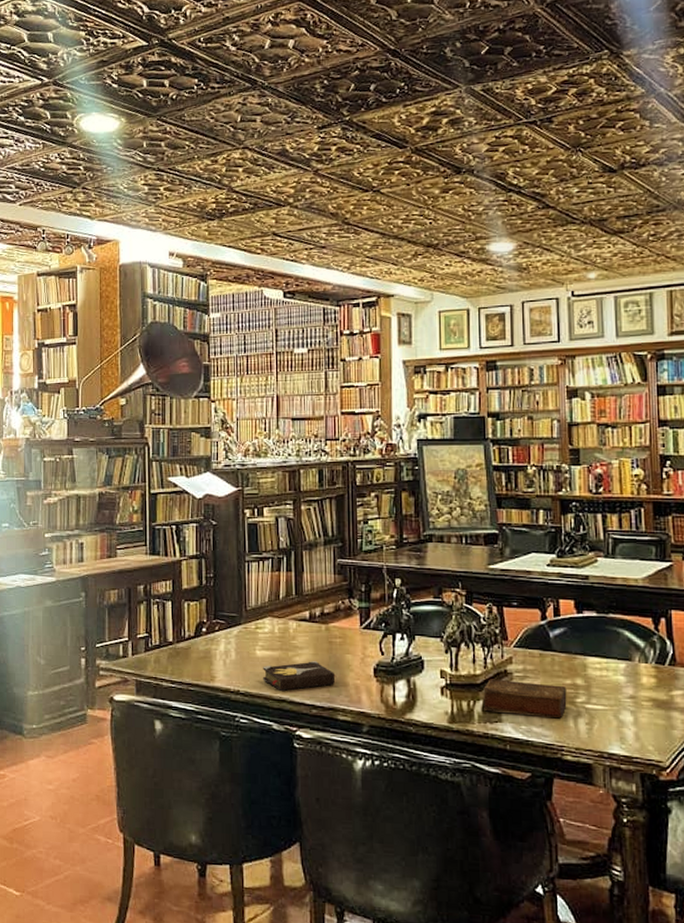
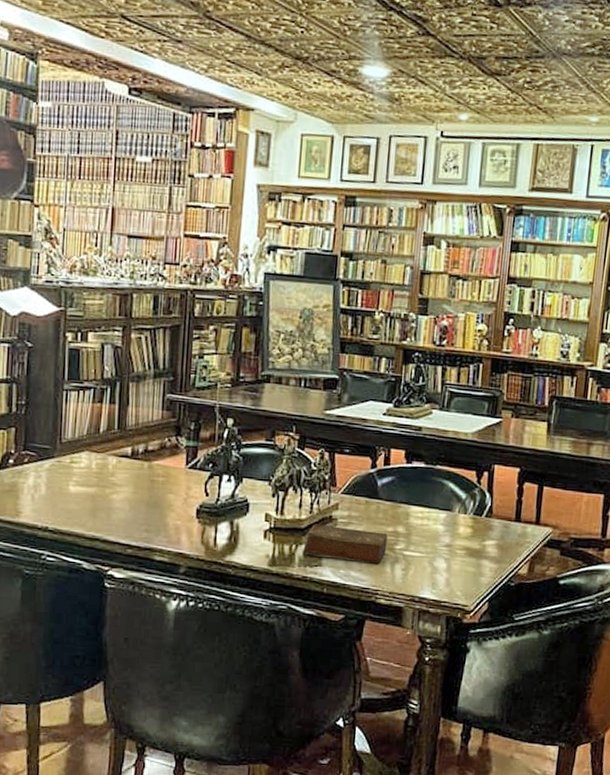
hardback book: present [263,661,337,692] -> none [75,499,157,530]

